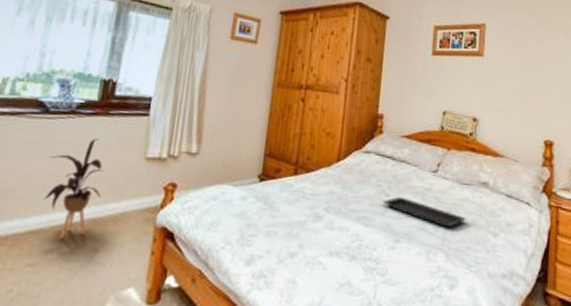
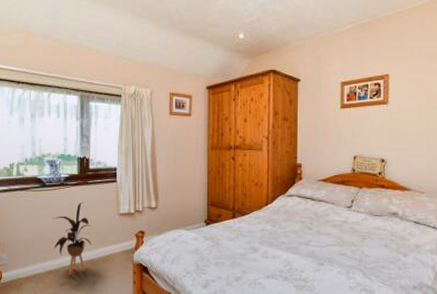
serving tray: present [383,196,466,228] -> none [307,229,379,252]

